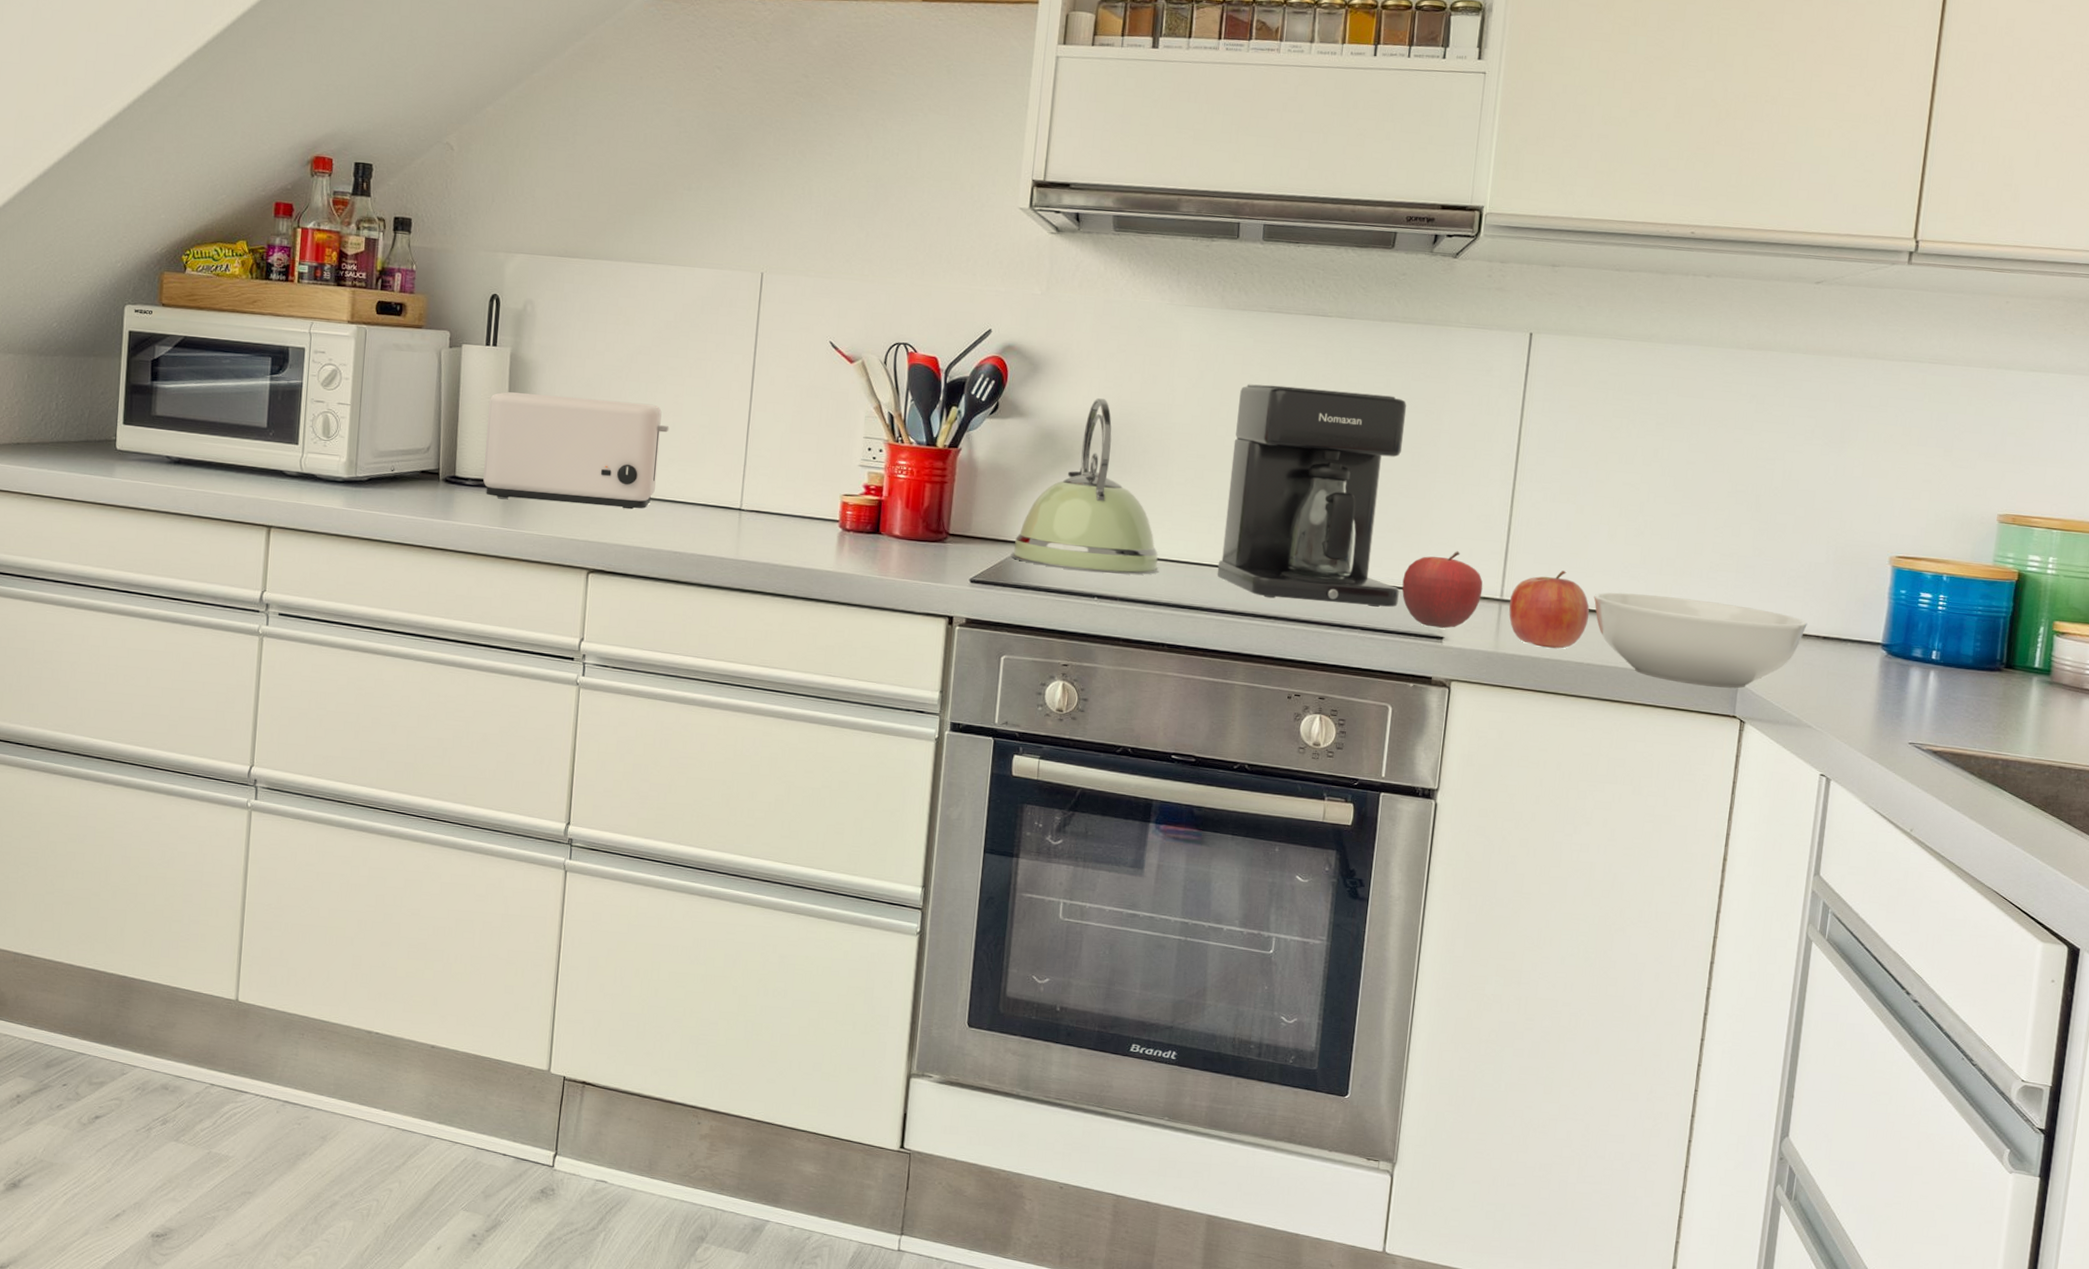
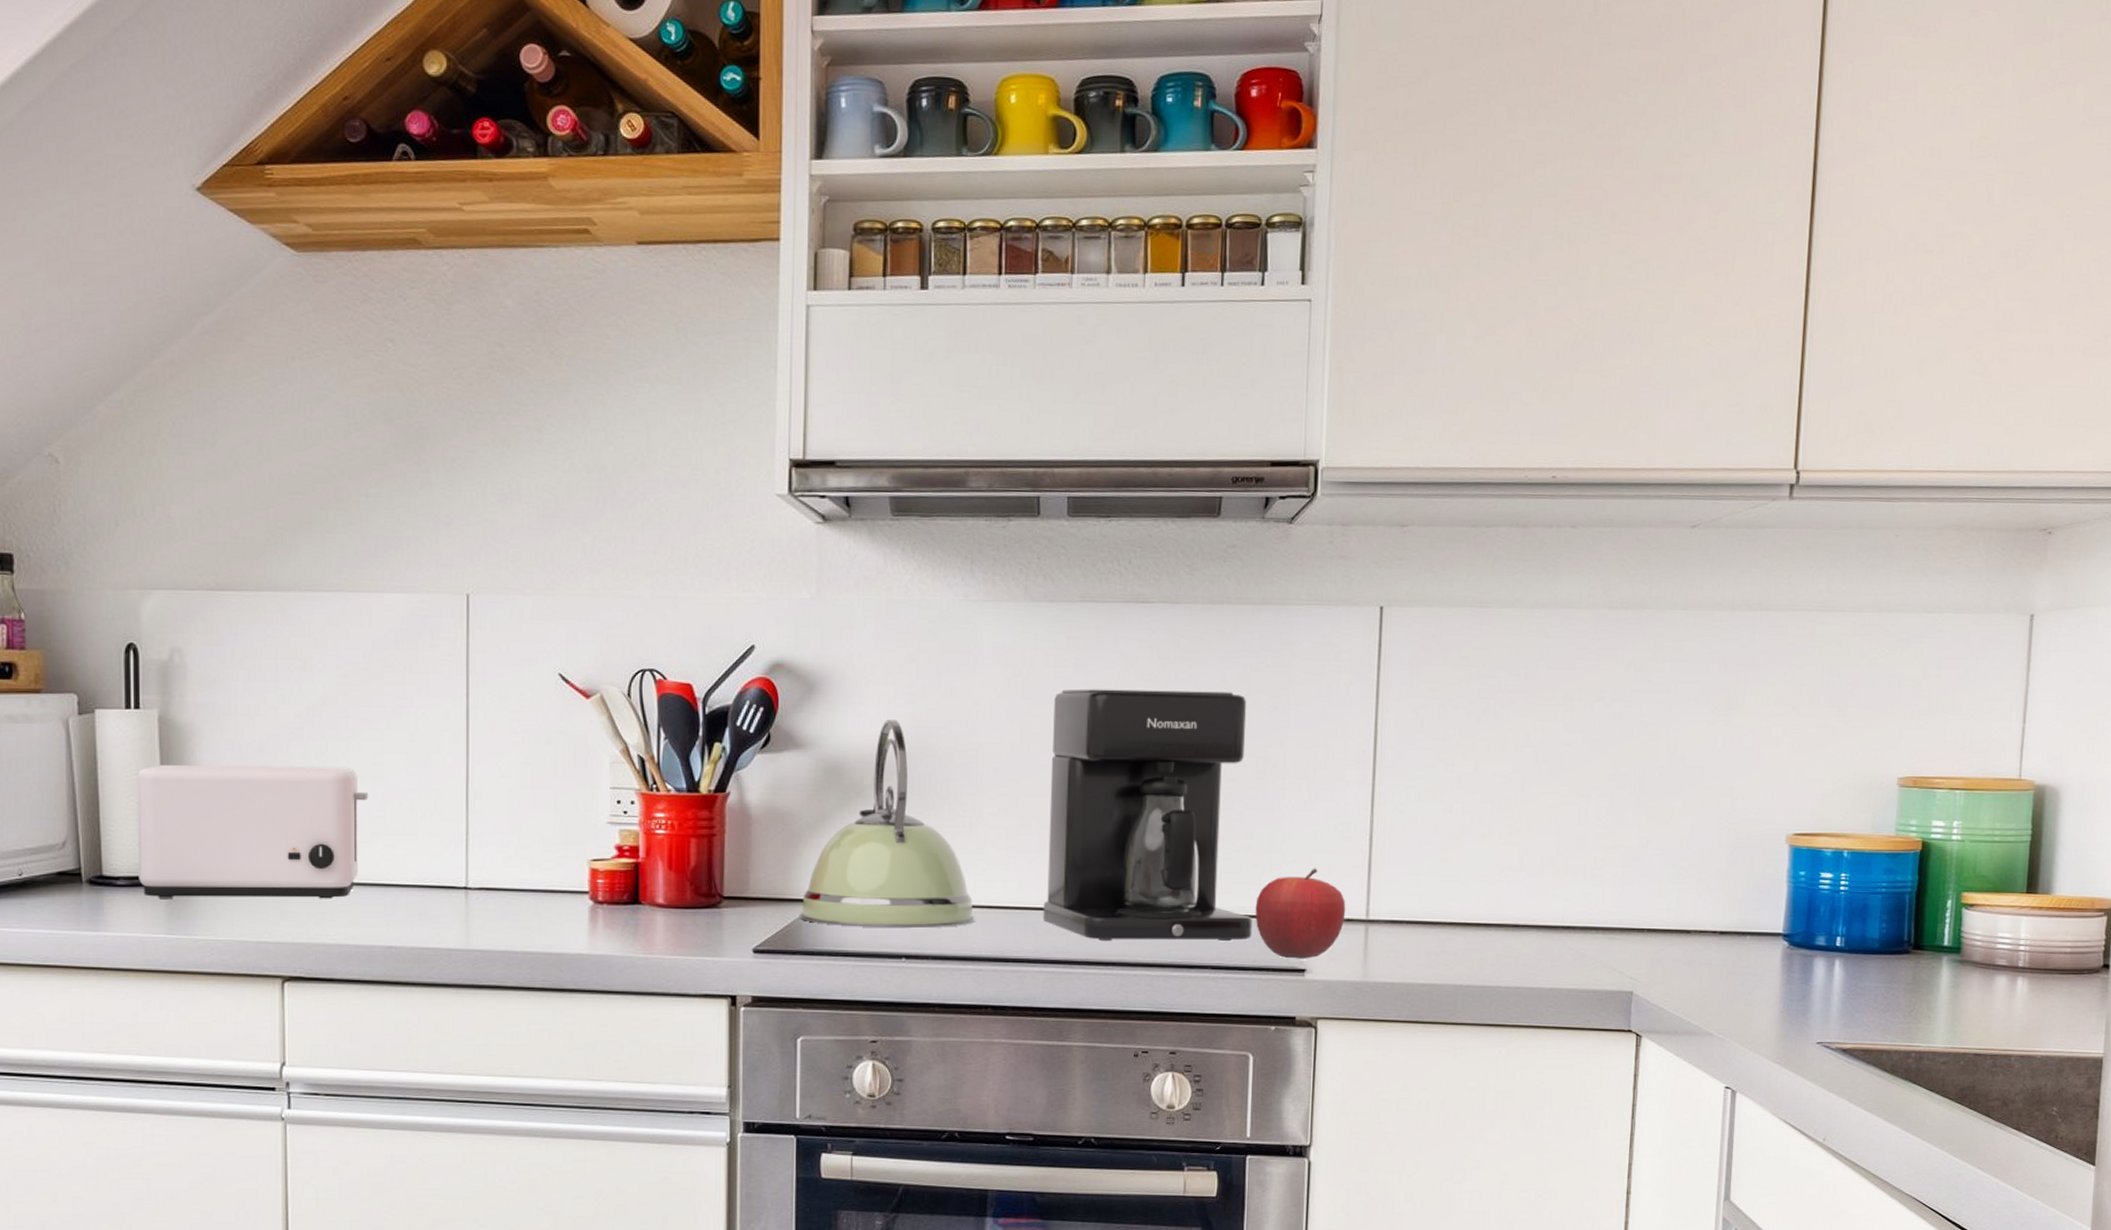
fruit: present [1509,571,1590,649] -> none [1376,881,1466,971]
bowl: present [1593,592,1808,689] -> none [1469,900,1703,999]

